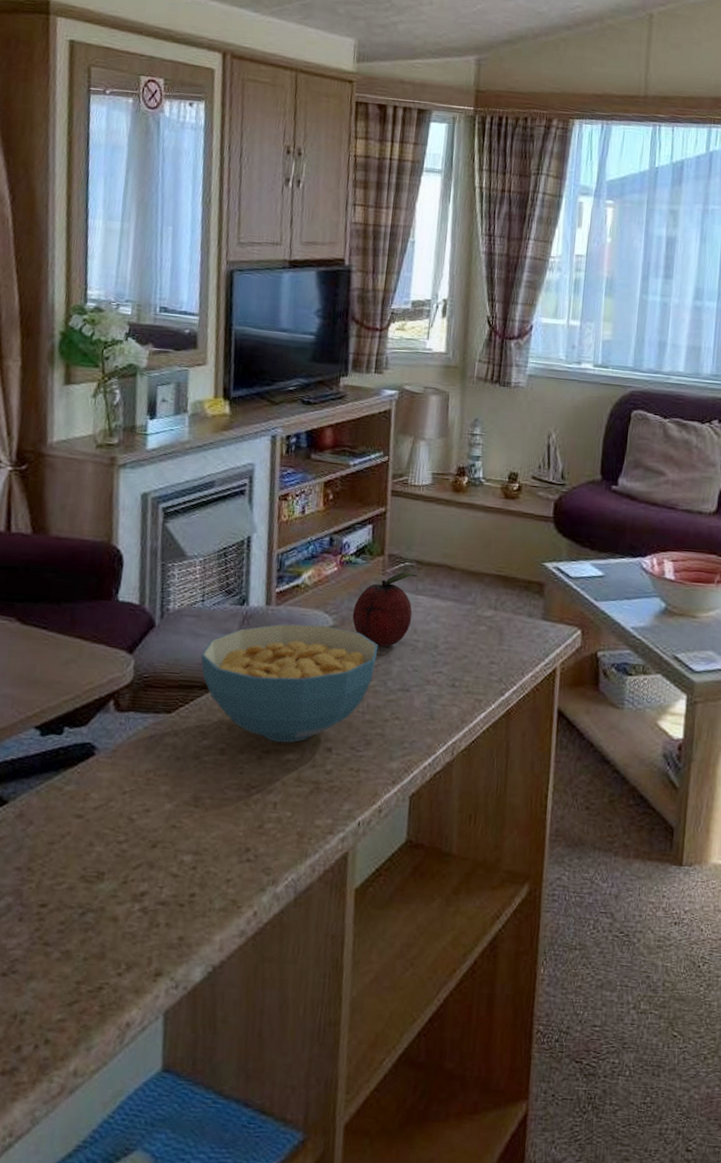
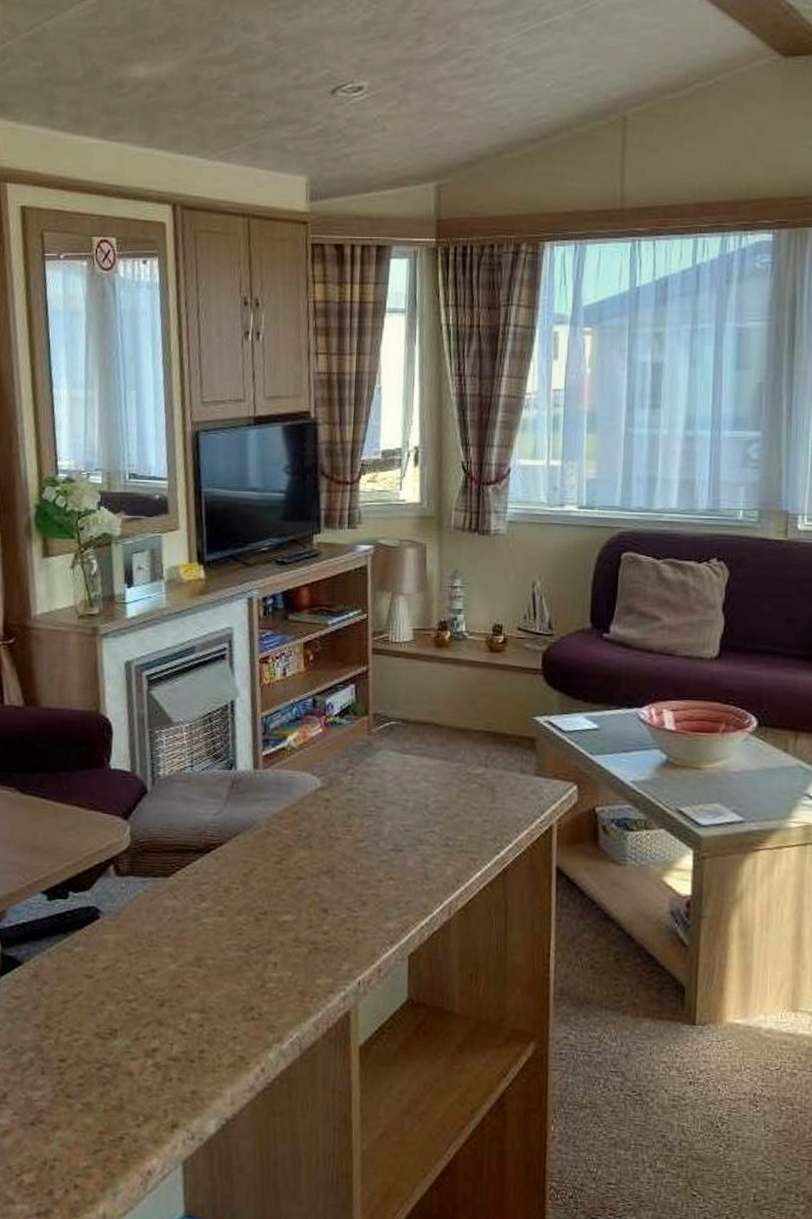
cereal bowl: present [201,623,379,743] -> none [193,786,368,905]
fruit: present [352,572,418,647] -> none [340,731,405,808]

